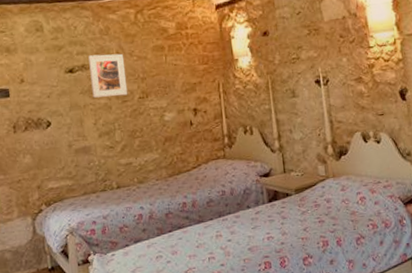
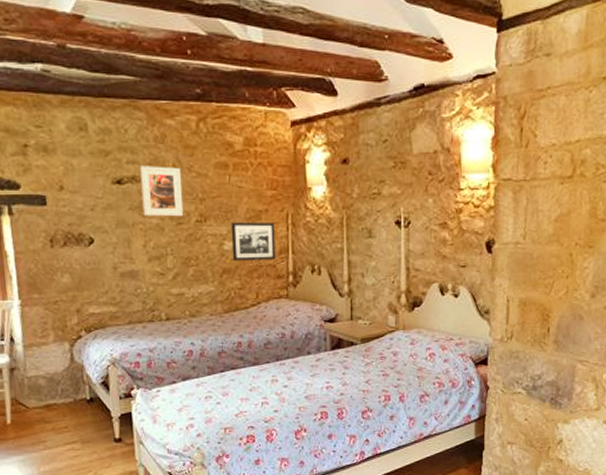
picture frame: none [169,92,212,129] -> present [230,222,276,261]

